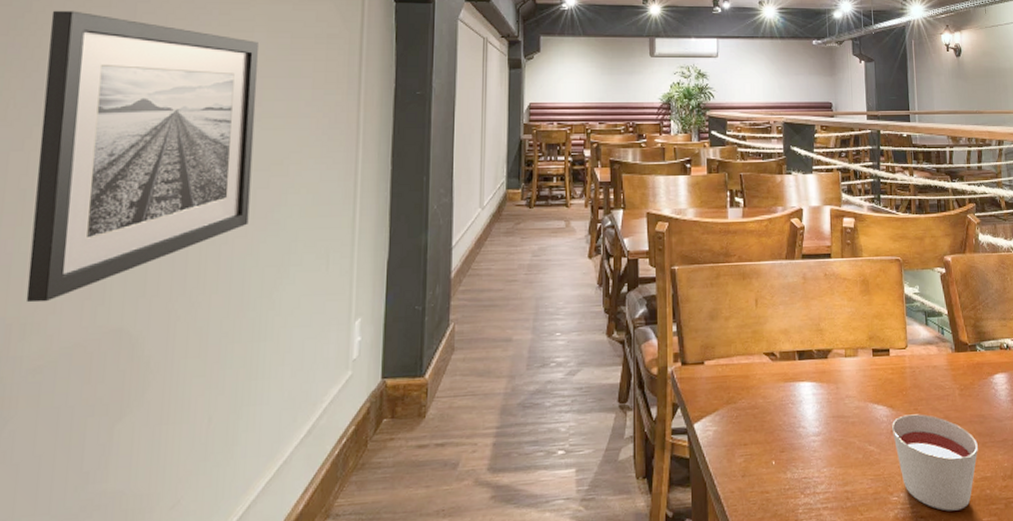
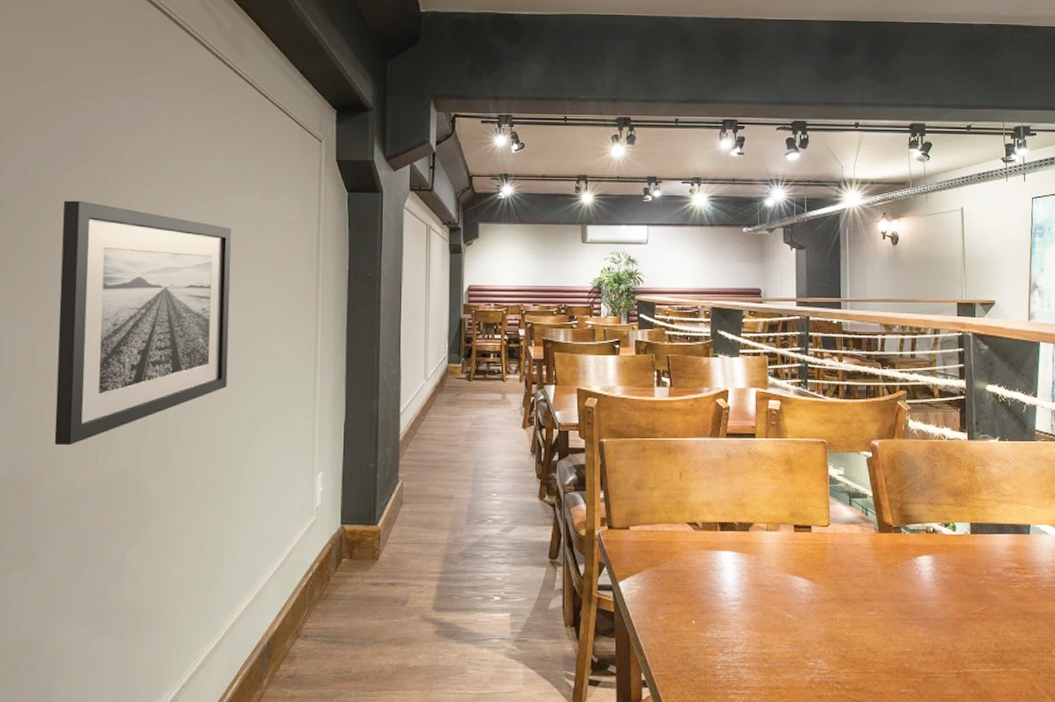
candle: present [892,414,978,511] -> none [811,588,898,680]

